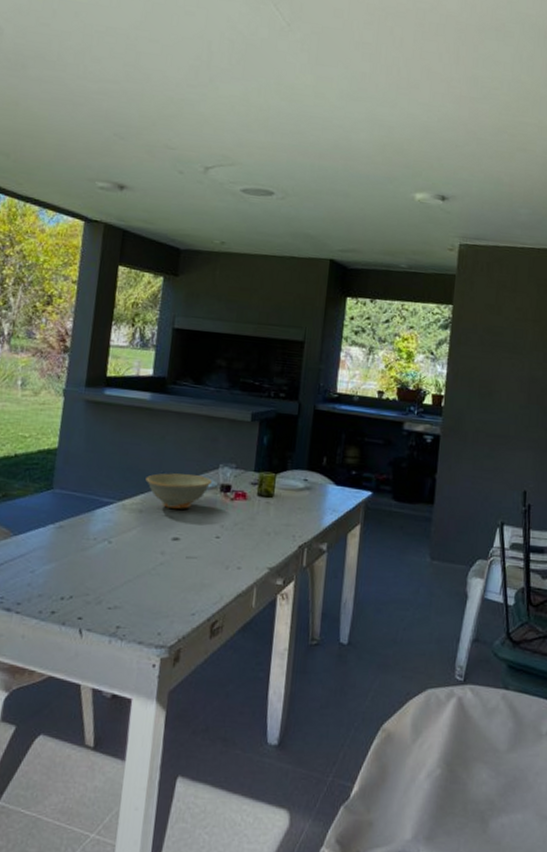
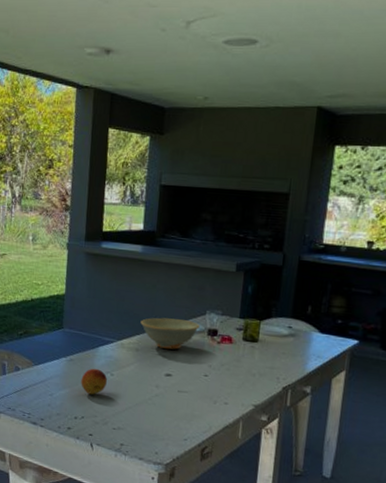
fruit: none [71,535,105,568] -> present [81,368,108,395]

